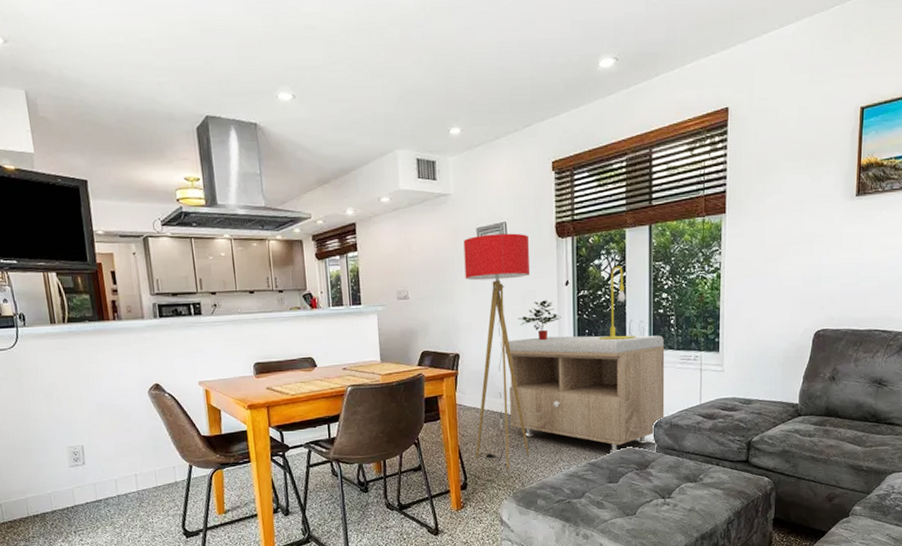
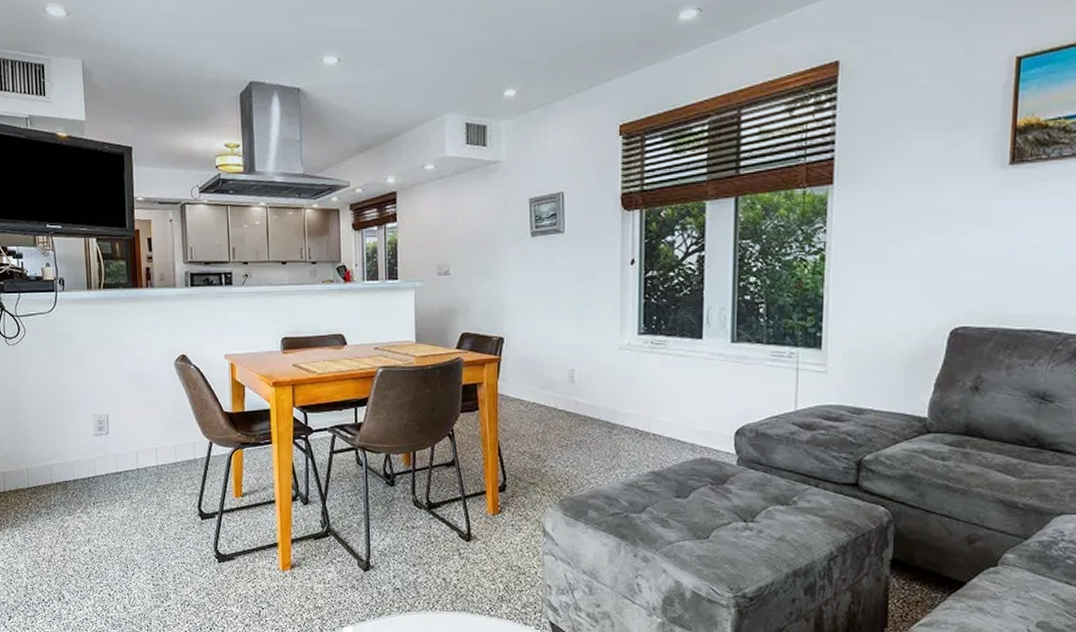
floor lamp: present [463,233,530,470] -> none [514,204,589,472]
storage bench: present [505,335,665,454] -> none [556,322,751,463]
potted plant: present [517,300,562,341] -> none [572,281,625,327]
table lamp: present [599,266,636,340] -> none [669,243,715,330]

